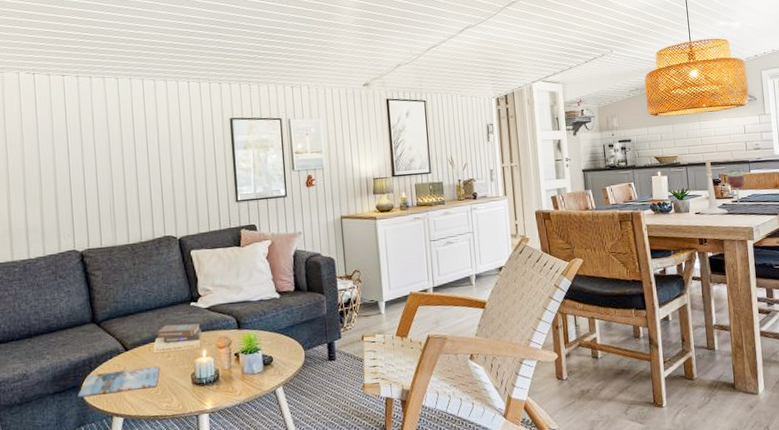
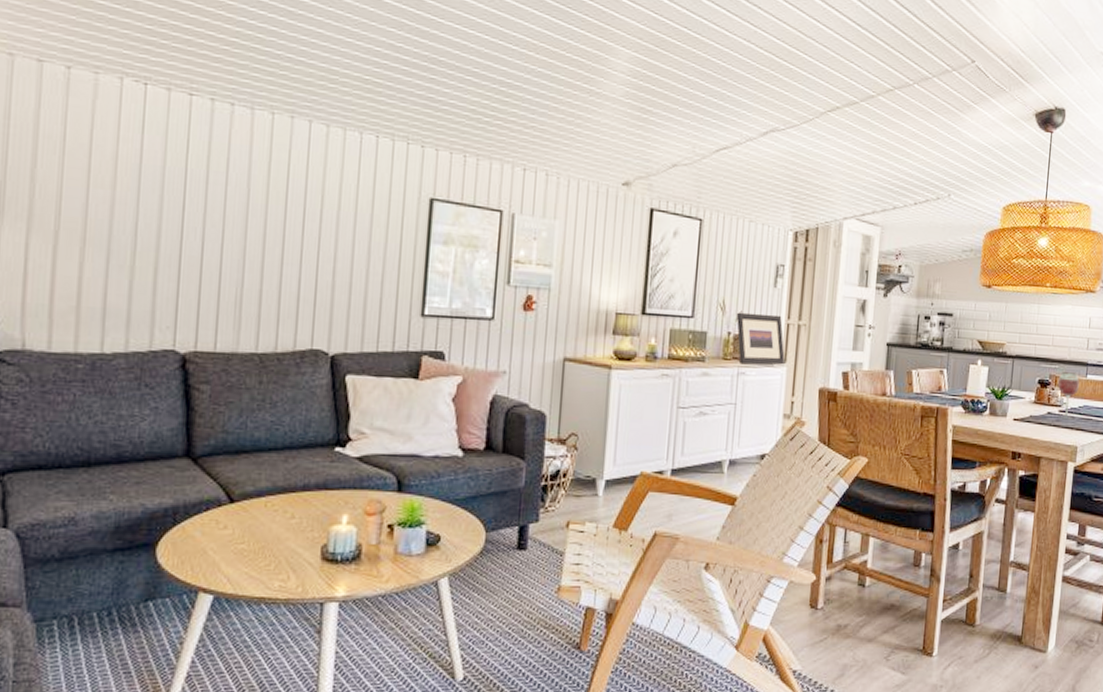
magazine: present [78,366,160,397] -> none [149,528,278,560]
books: present [152,323,202,354] -> none [270,474,345,513]
picture frame: none [462,161,505,202] -> present [736,312,785,365]
candlestick: present [699,160,729,215] -> none [1018,354,1053,425]

